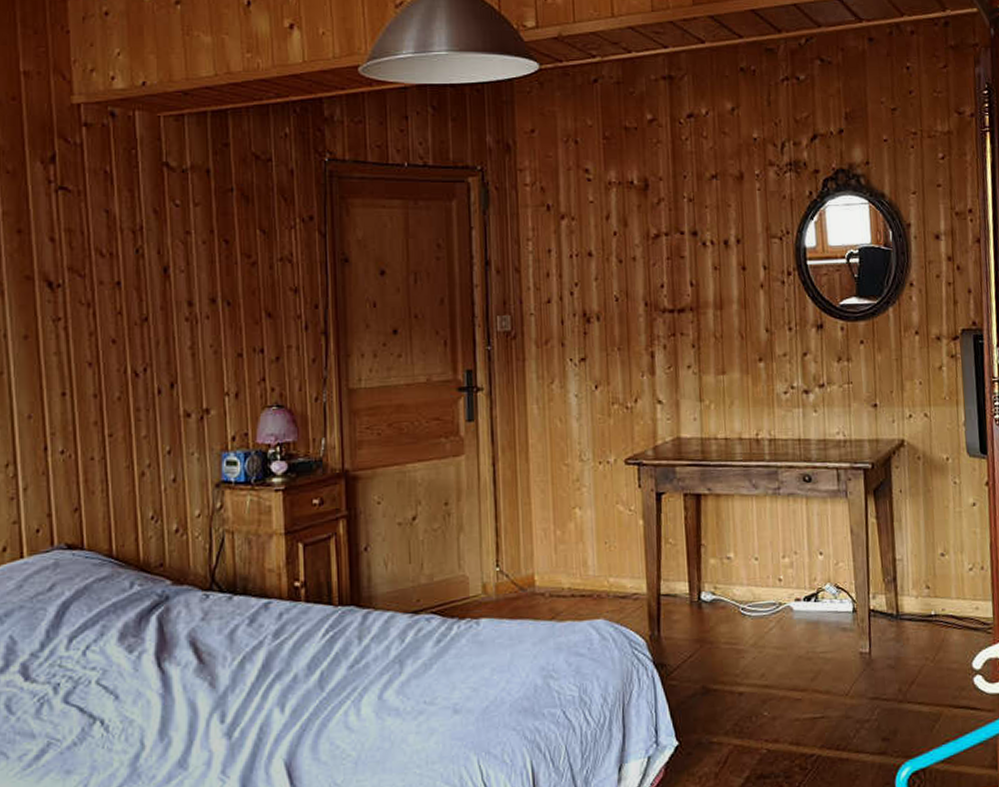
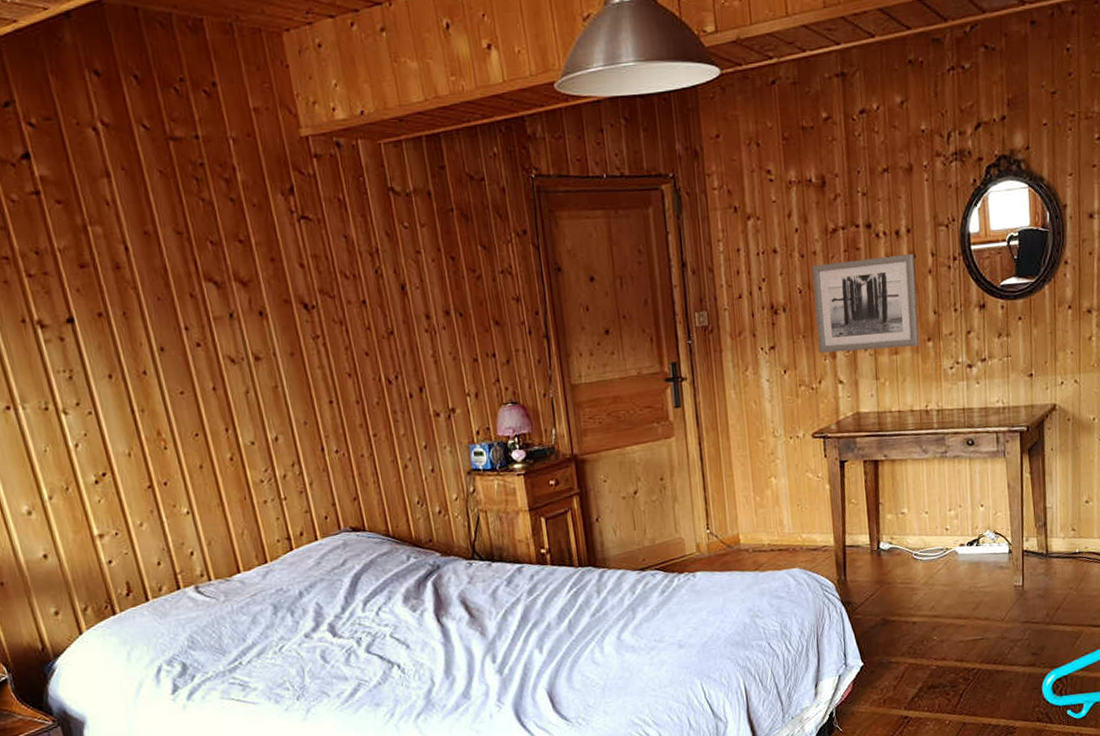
wall art: none [630,266,750,369] -> present [812,254,920,354]

